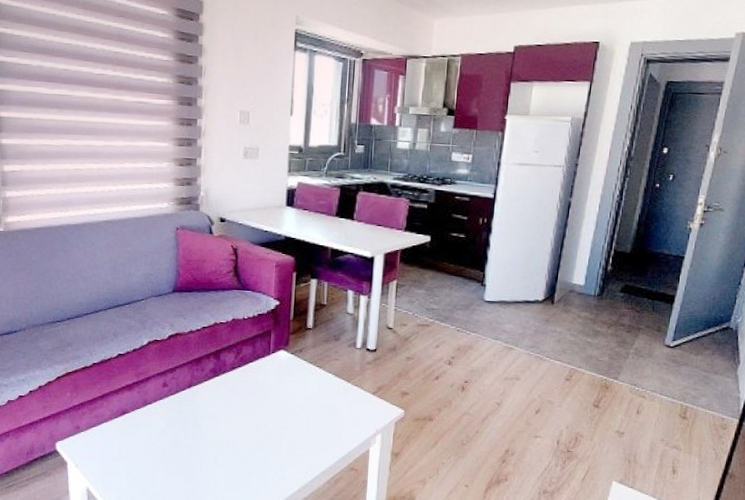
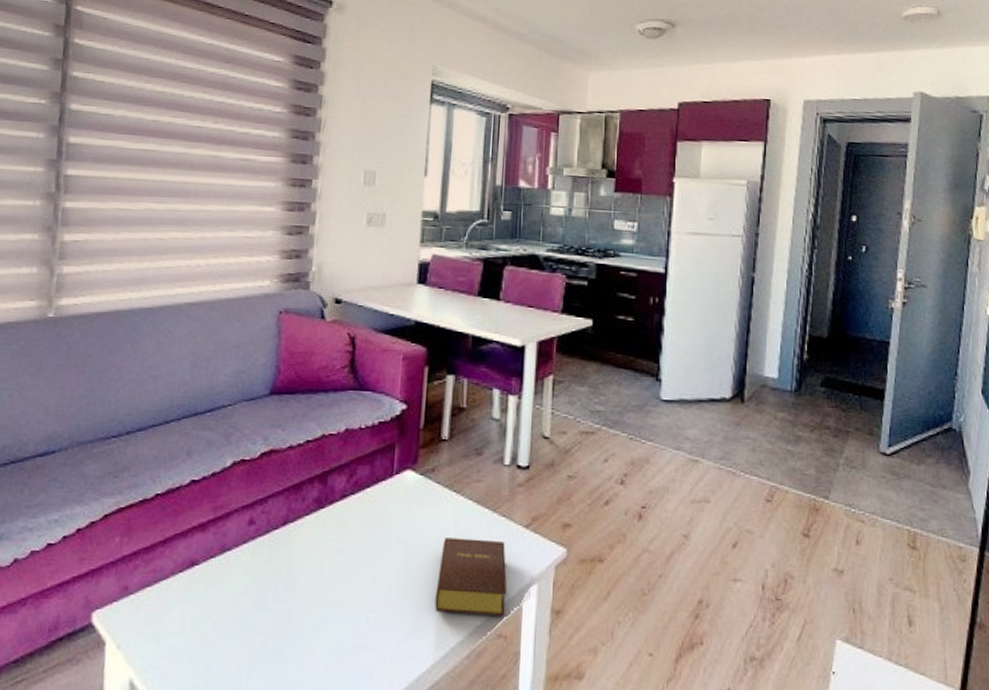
bible: none [303,400,358,456] -> present [435,537,507,617]

